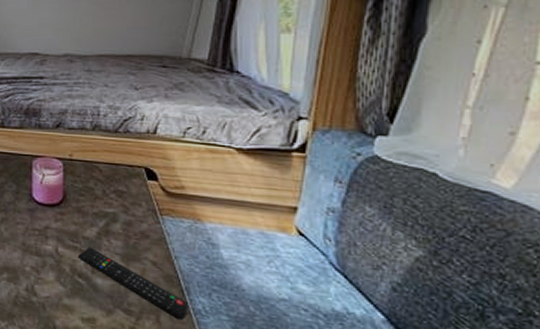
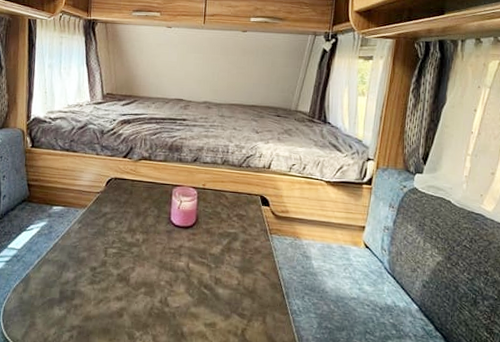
remote control: present [77,246,188,321] -> none [204,262,287,320]

